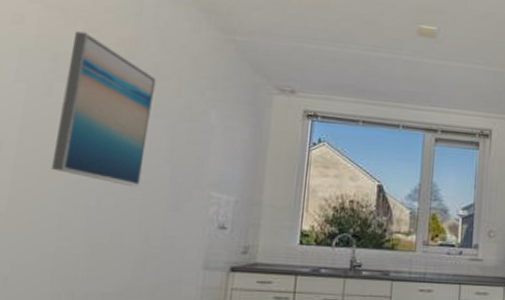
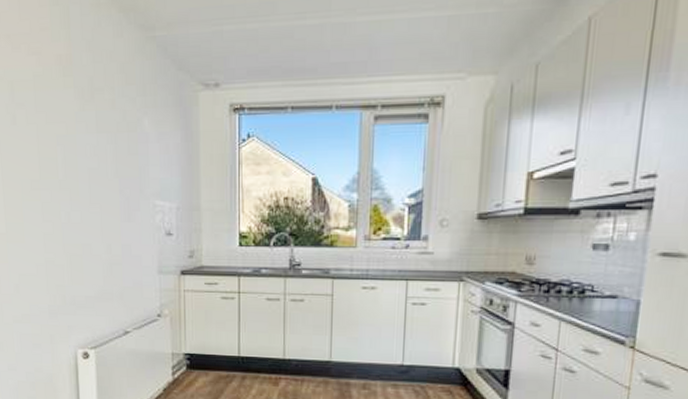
wall art: present [51,31,157,186] -> none [22,56,97,201]

